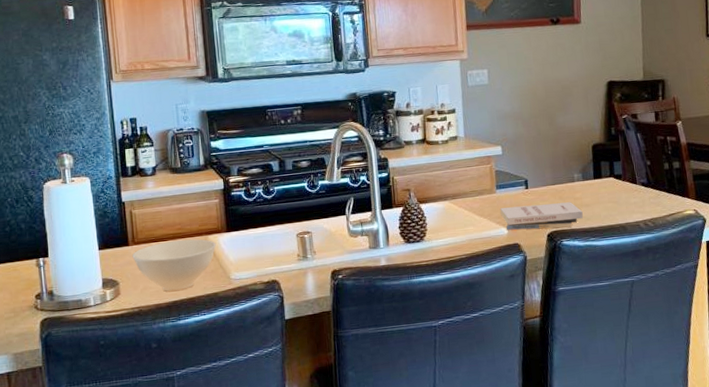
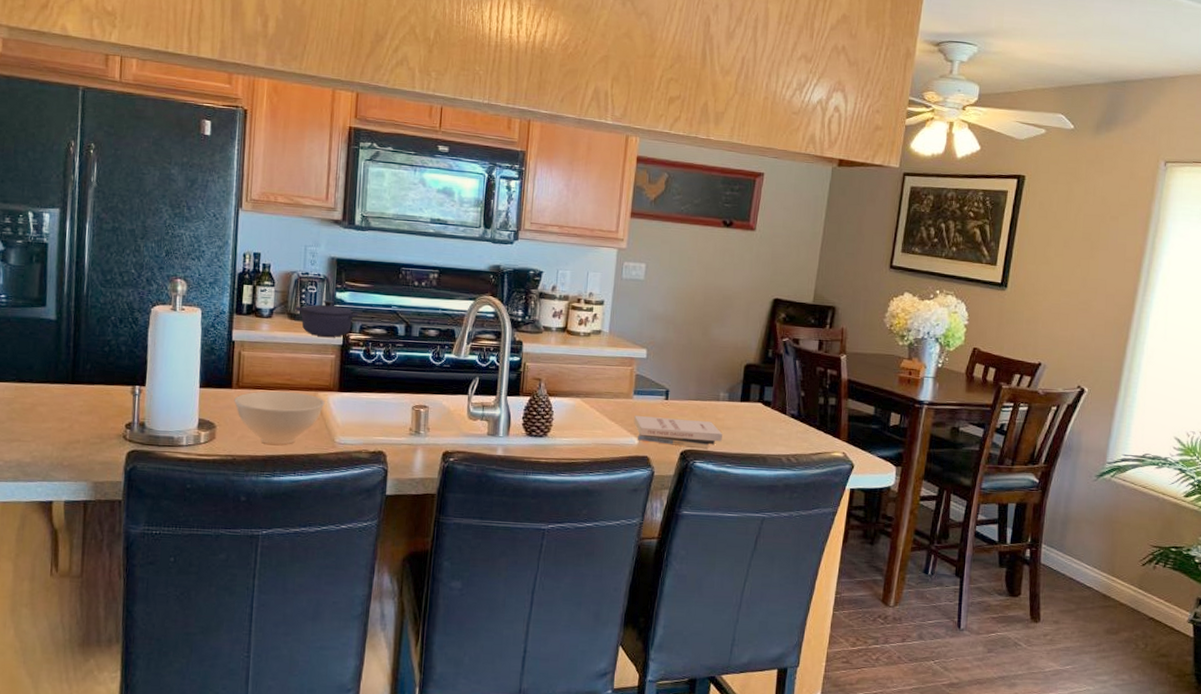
cooking pot: none [176,149,235,185] -> present [295,299,359,337]

